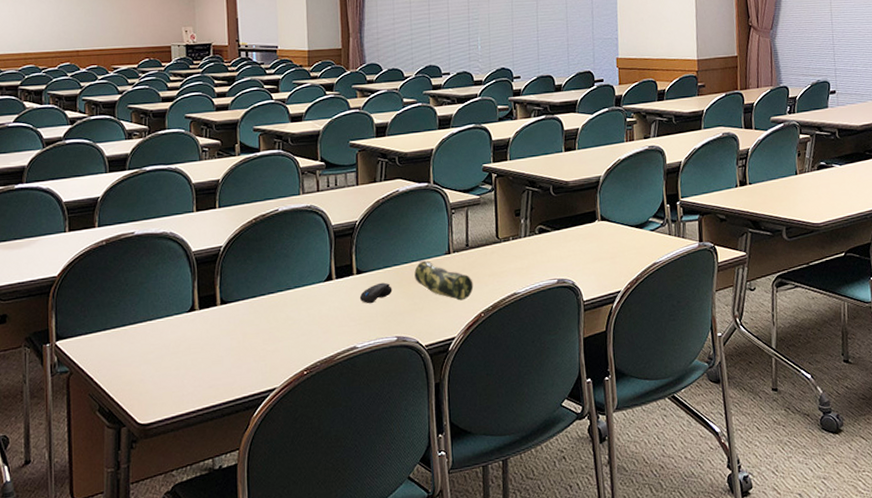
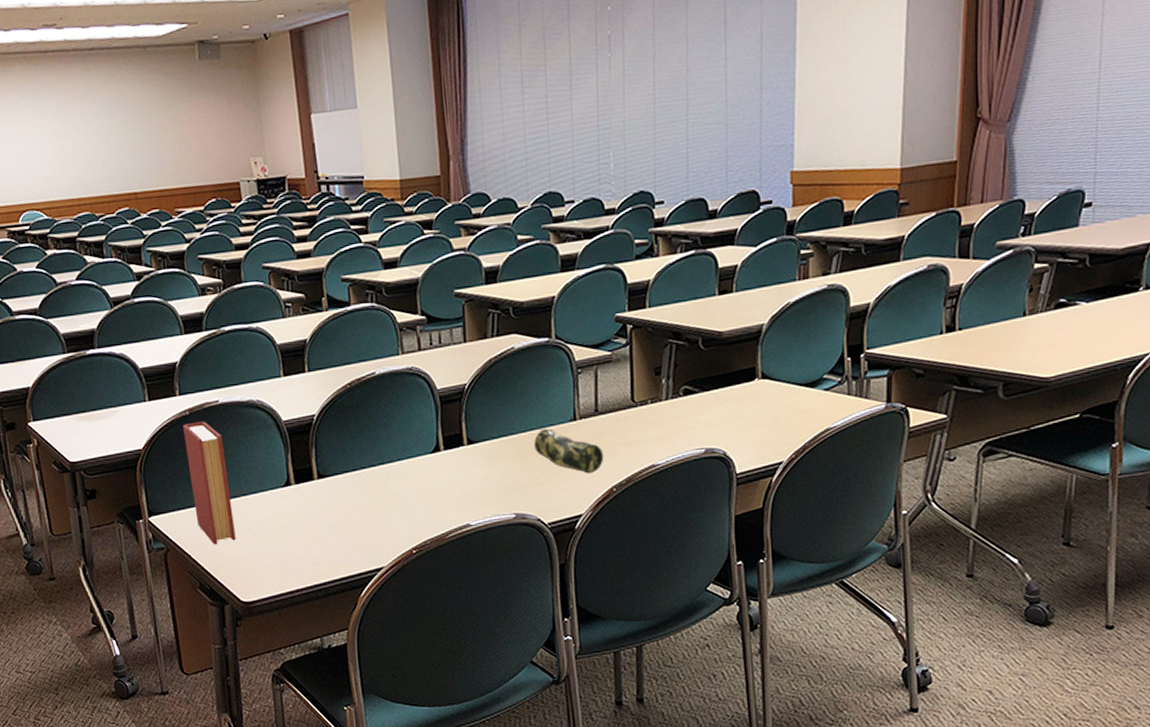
book: none [98,251,139,368] -> present [183,421,236,545]
computer mouse: present [359,282,393,304] -> none [471,453,509,478]

